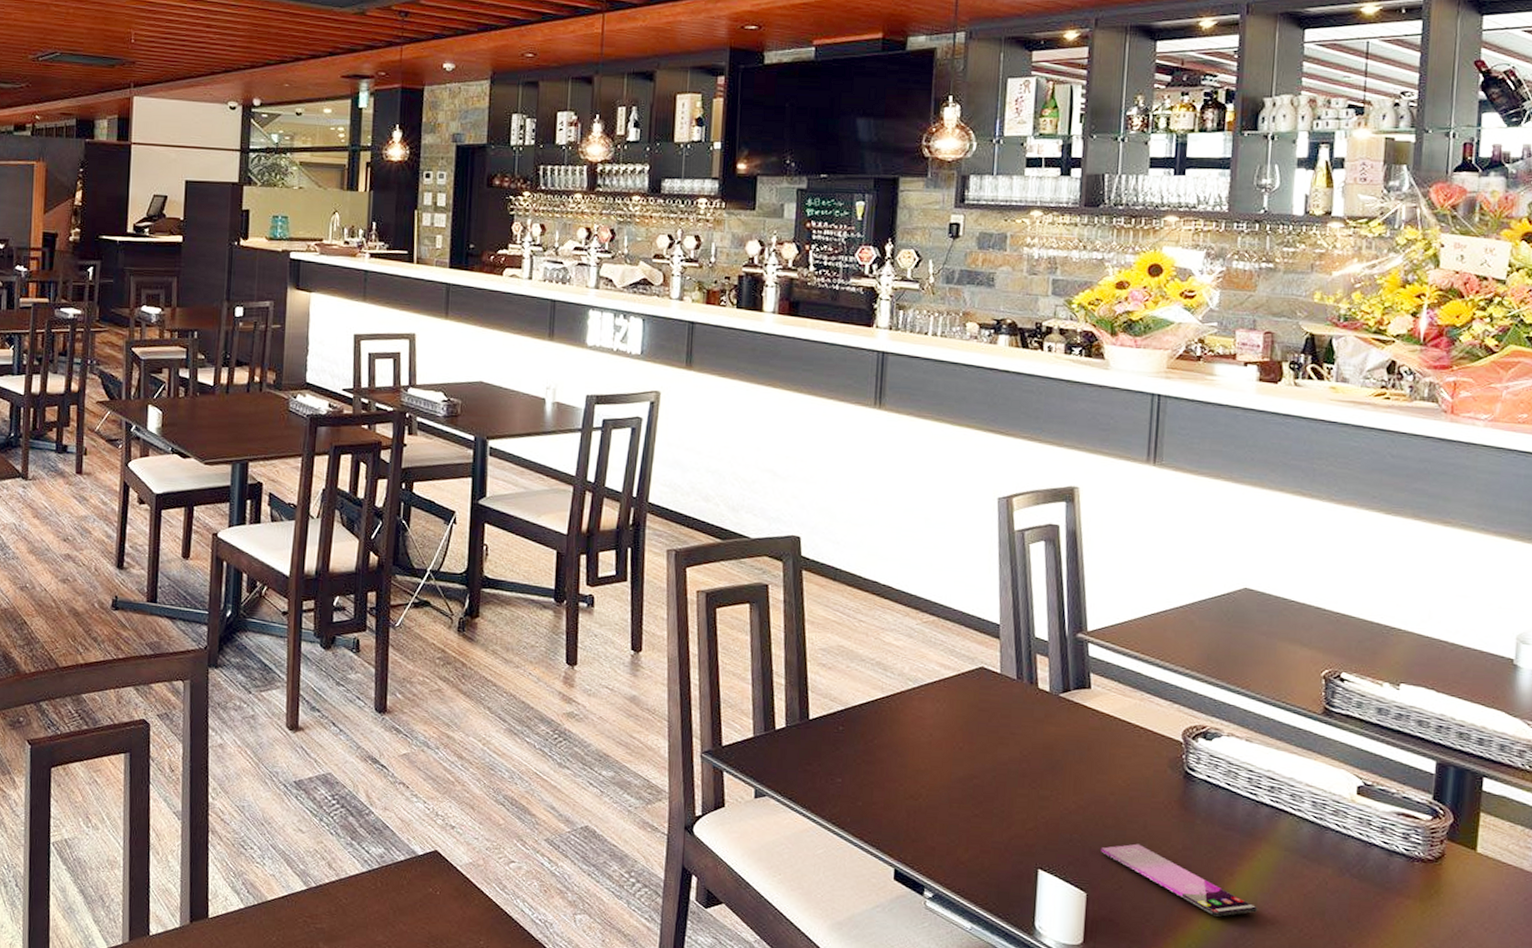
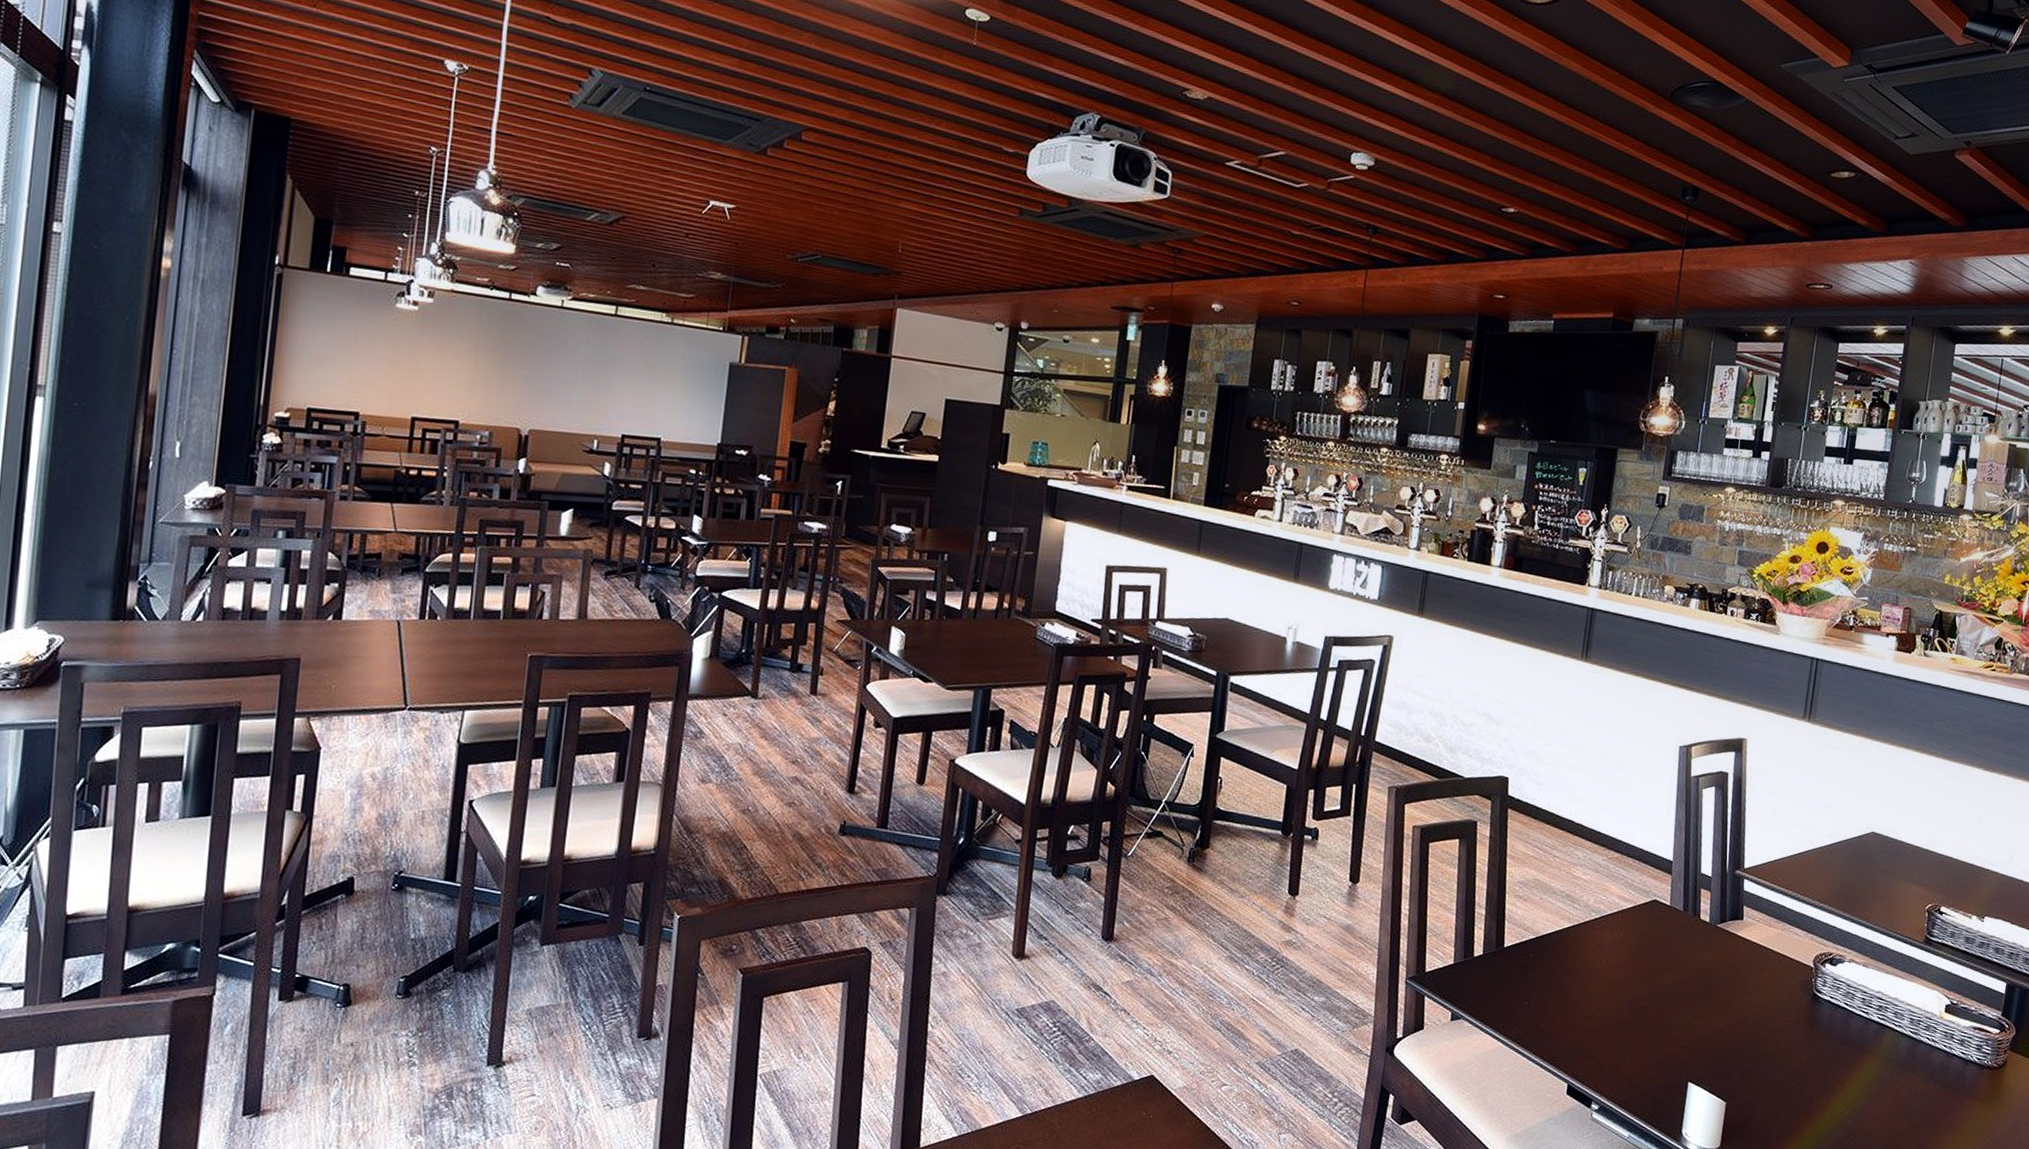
smartphone: present [1101,843,1258,917] -> none [1741,1057,1862,1120]

